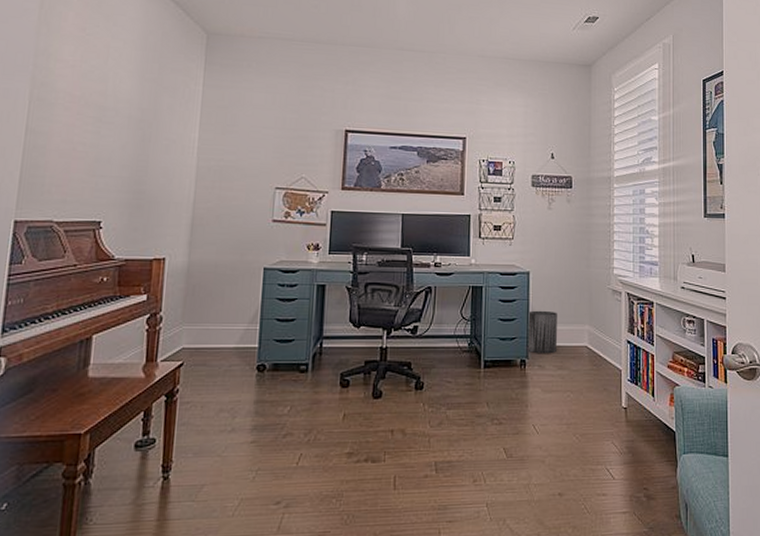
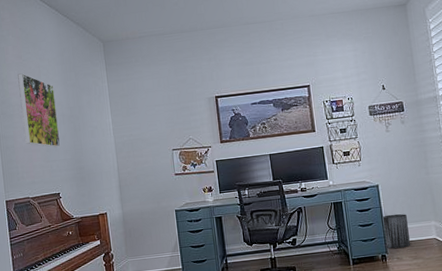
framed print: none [64,50,124,160] -> present [17,73,61,148]

